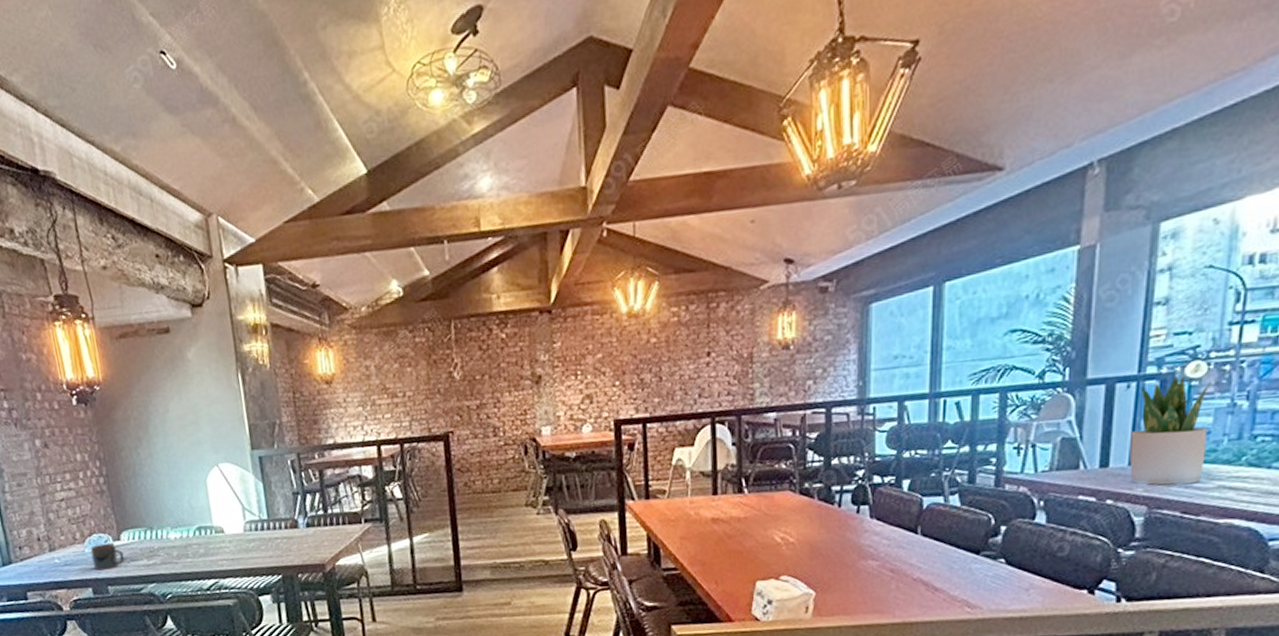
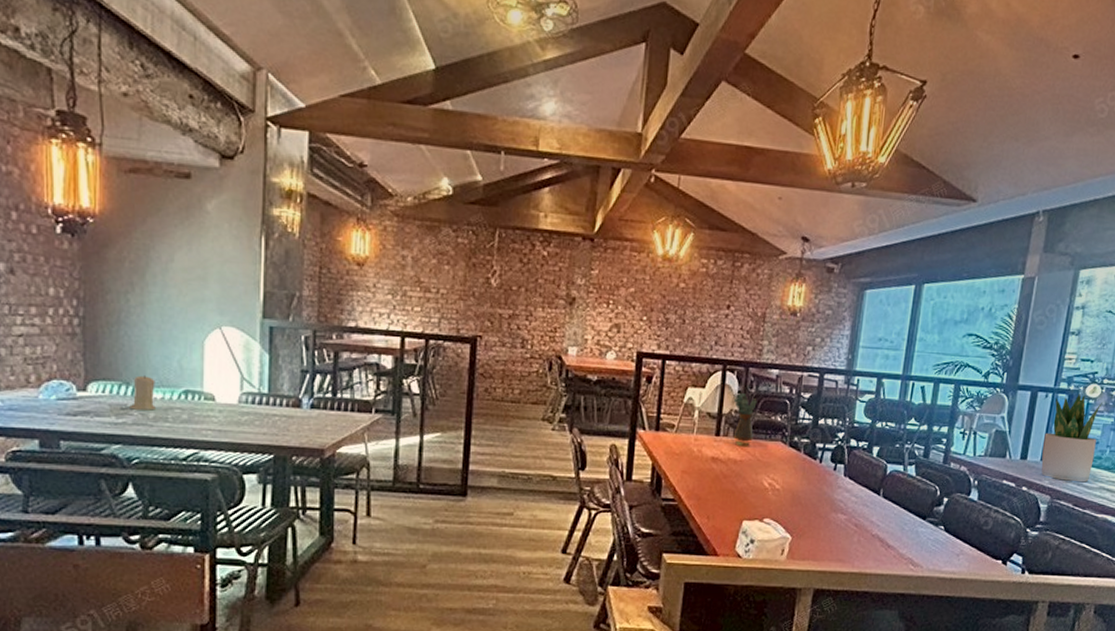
mug: present [90,544,125,571] -> none [45,392,87,422]
candle: none [156,519,177,551] -> present [130,375,156,411]
vase: none [727,442,756,504] -> present [733,389,757,449]

